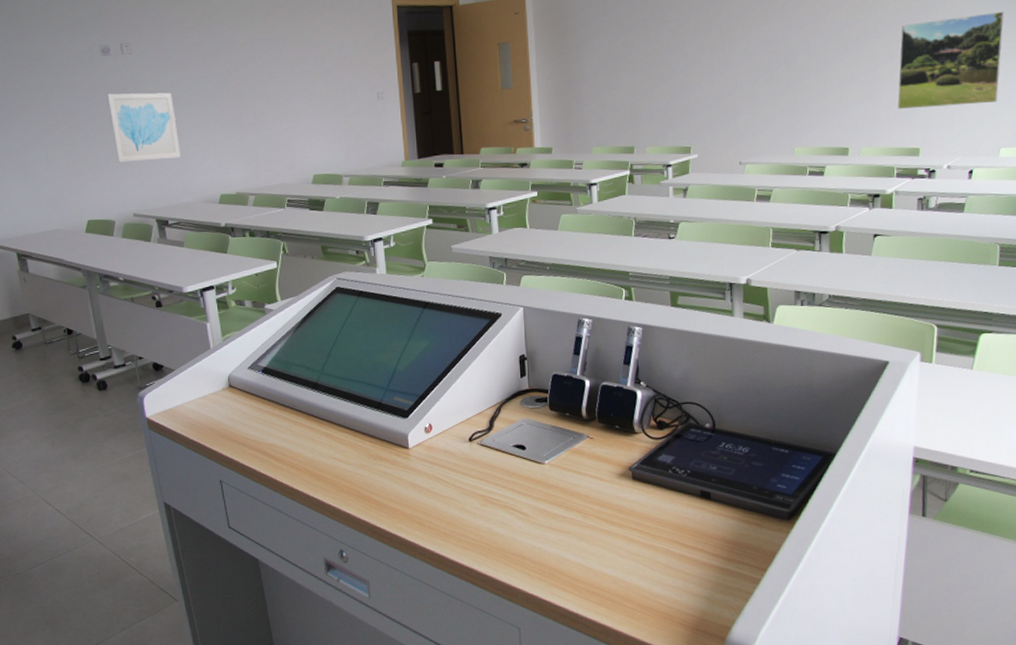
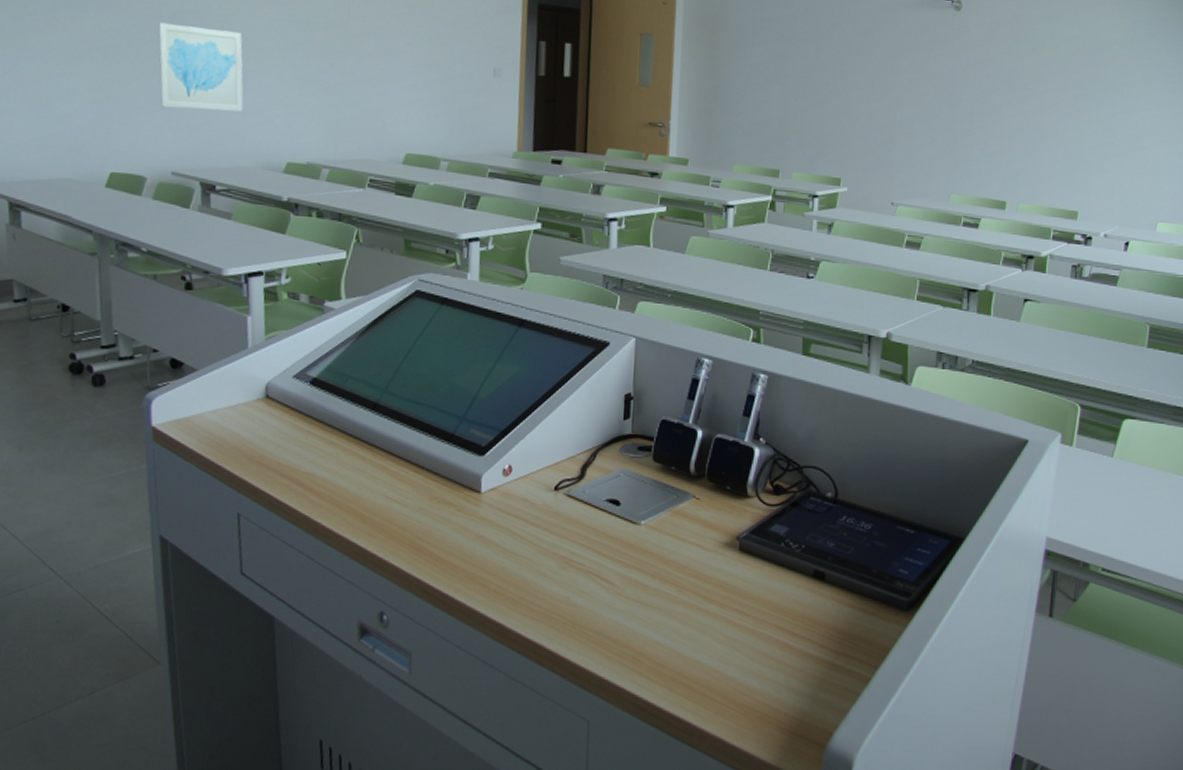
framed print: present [897,11,1004,110] -> none [1059,78,1171,174]

